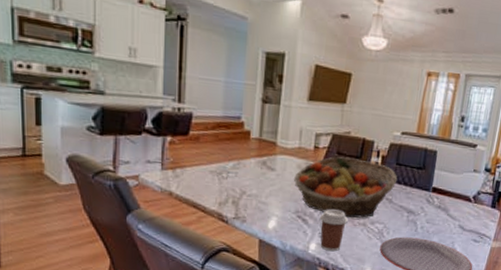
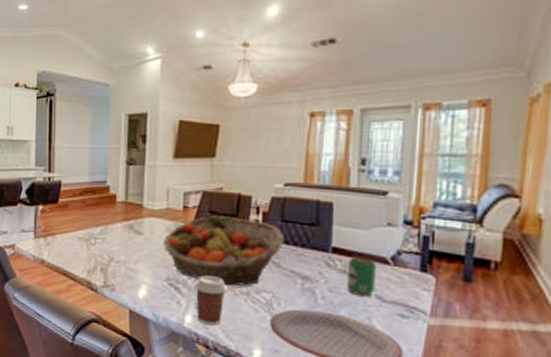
beverage can: none [439,195,463,227] -> present [346,256,376,297]

